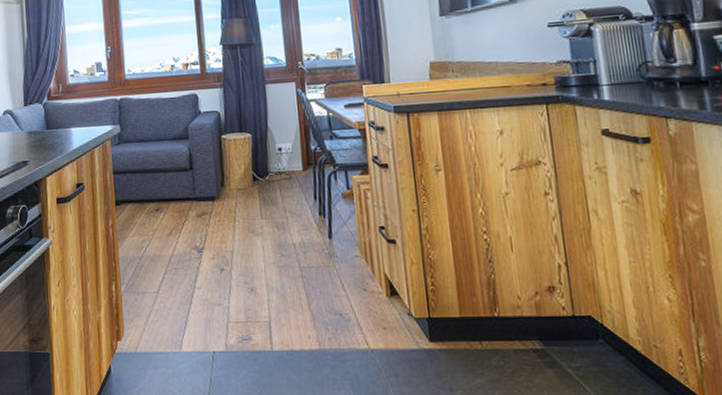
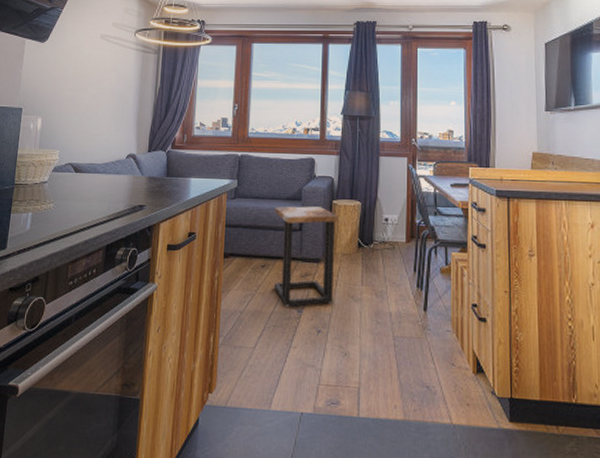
side table: none [162,143,233,249] -> present [274,206,339,308]

